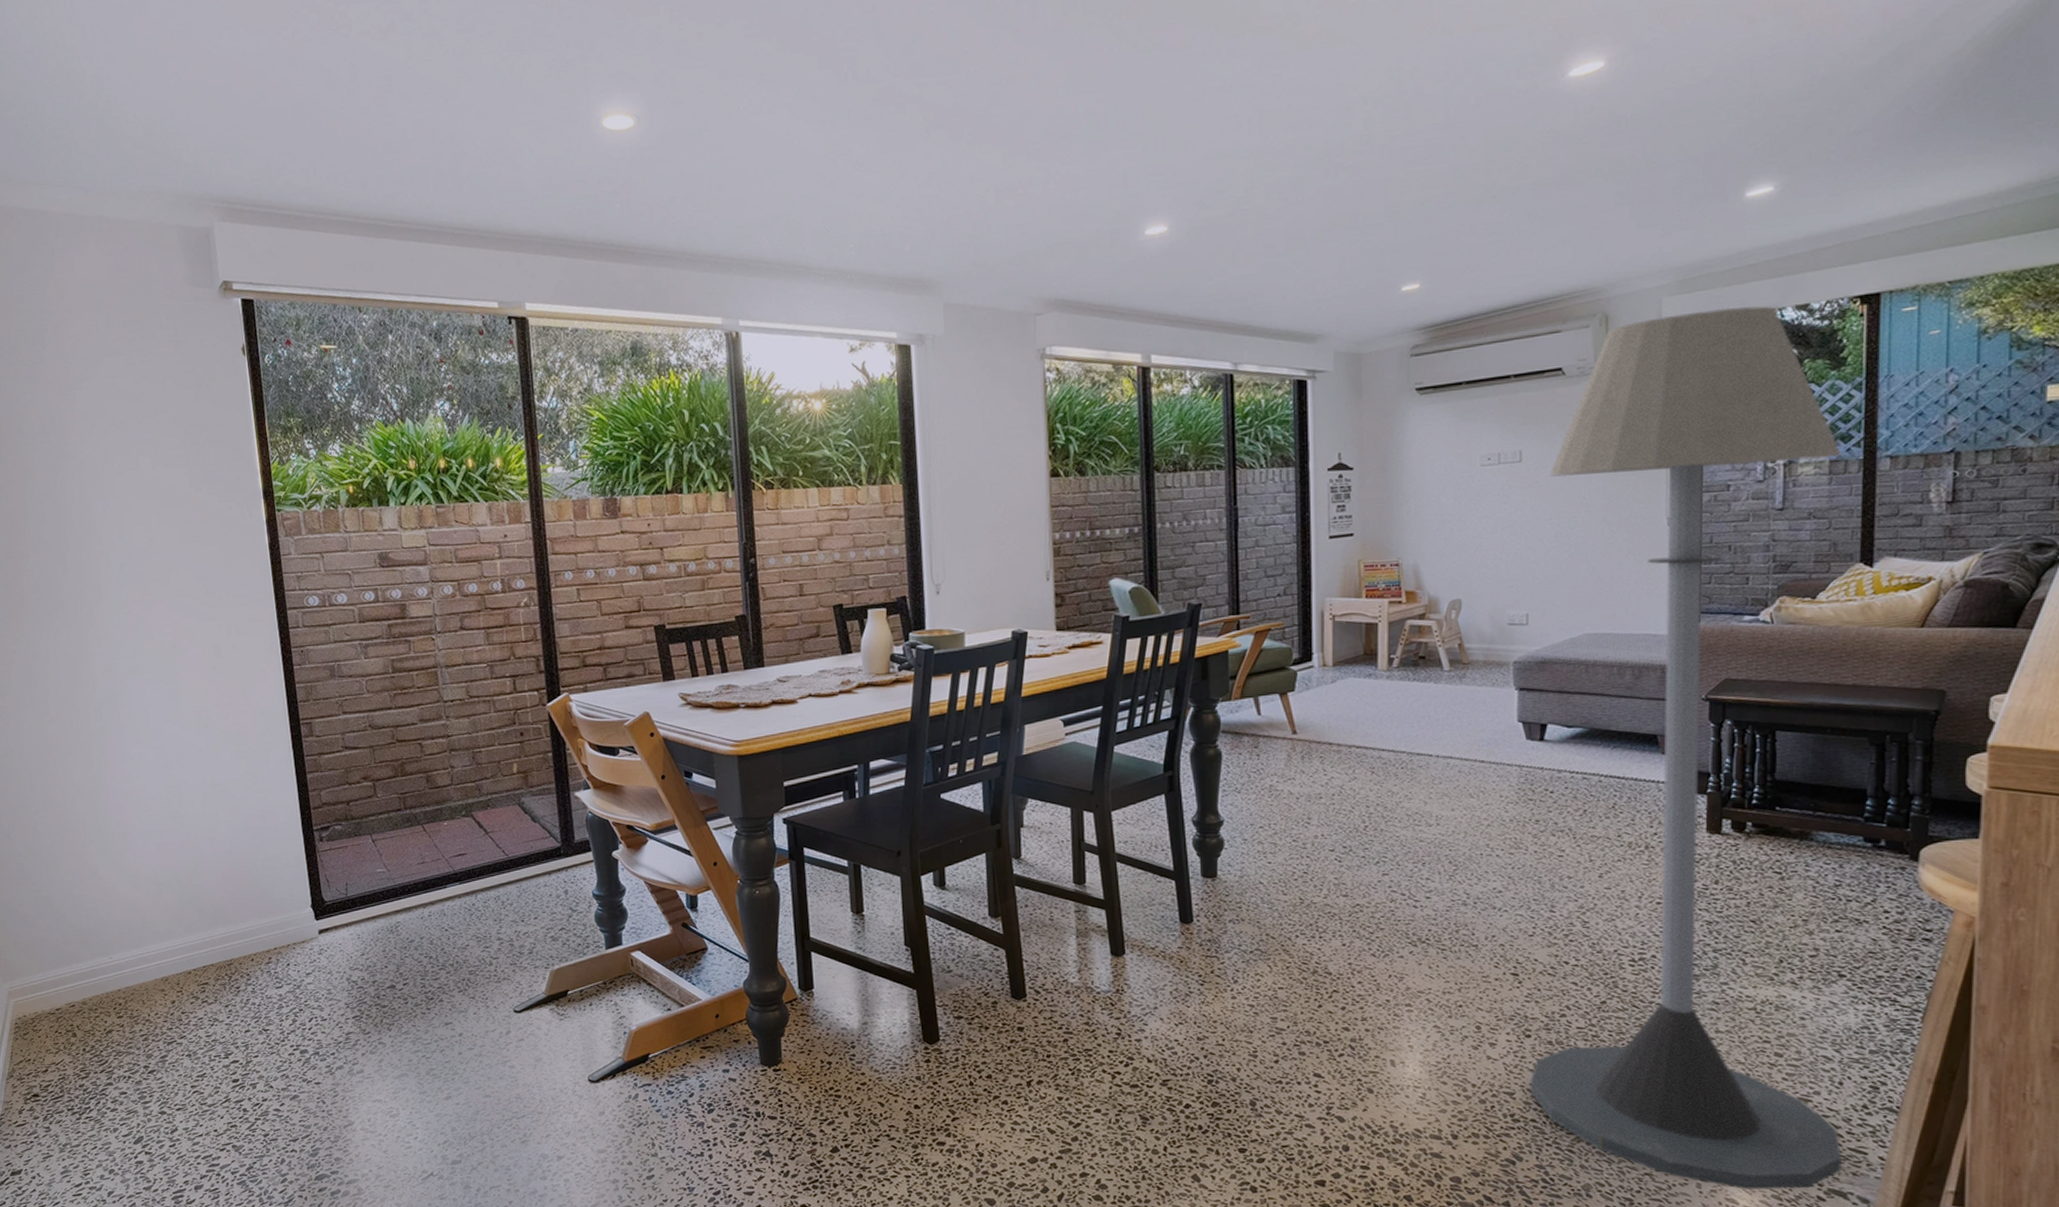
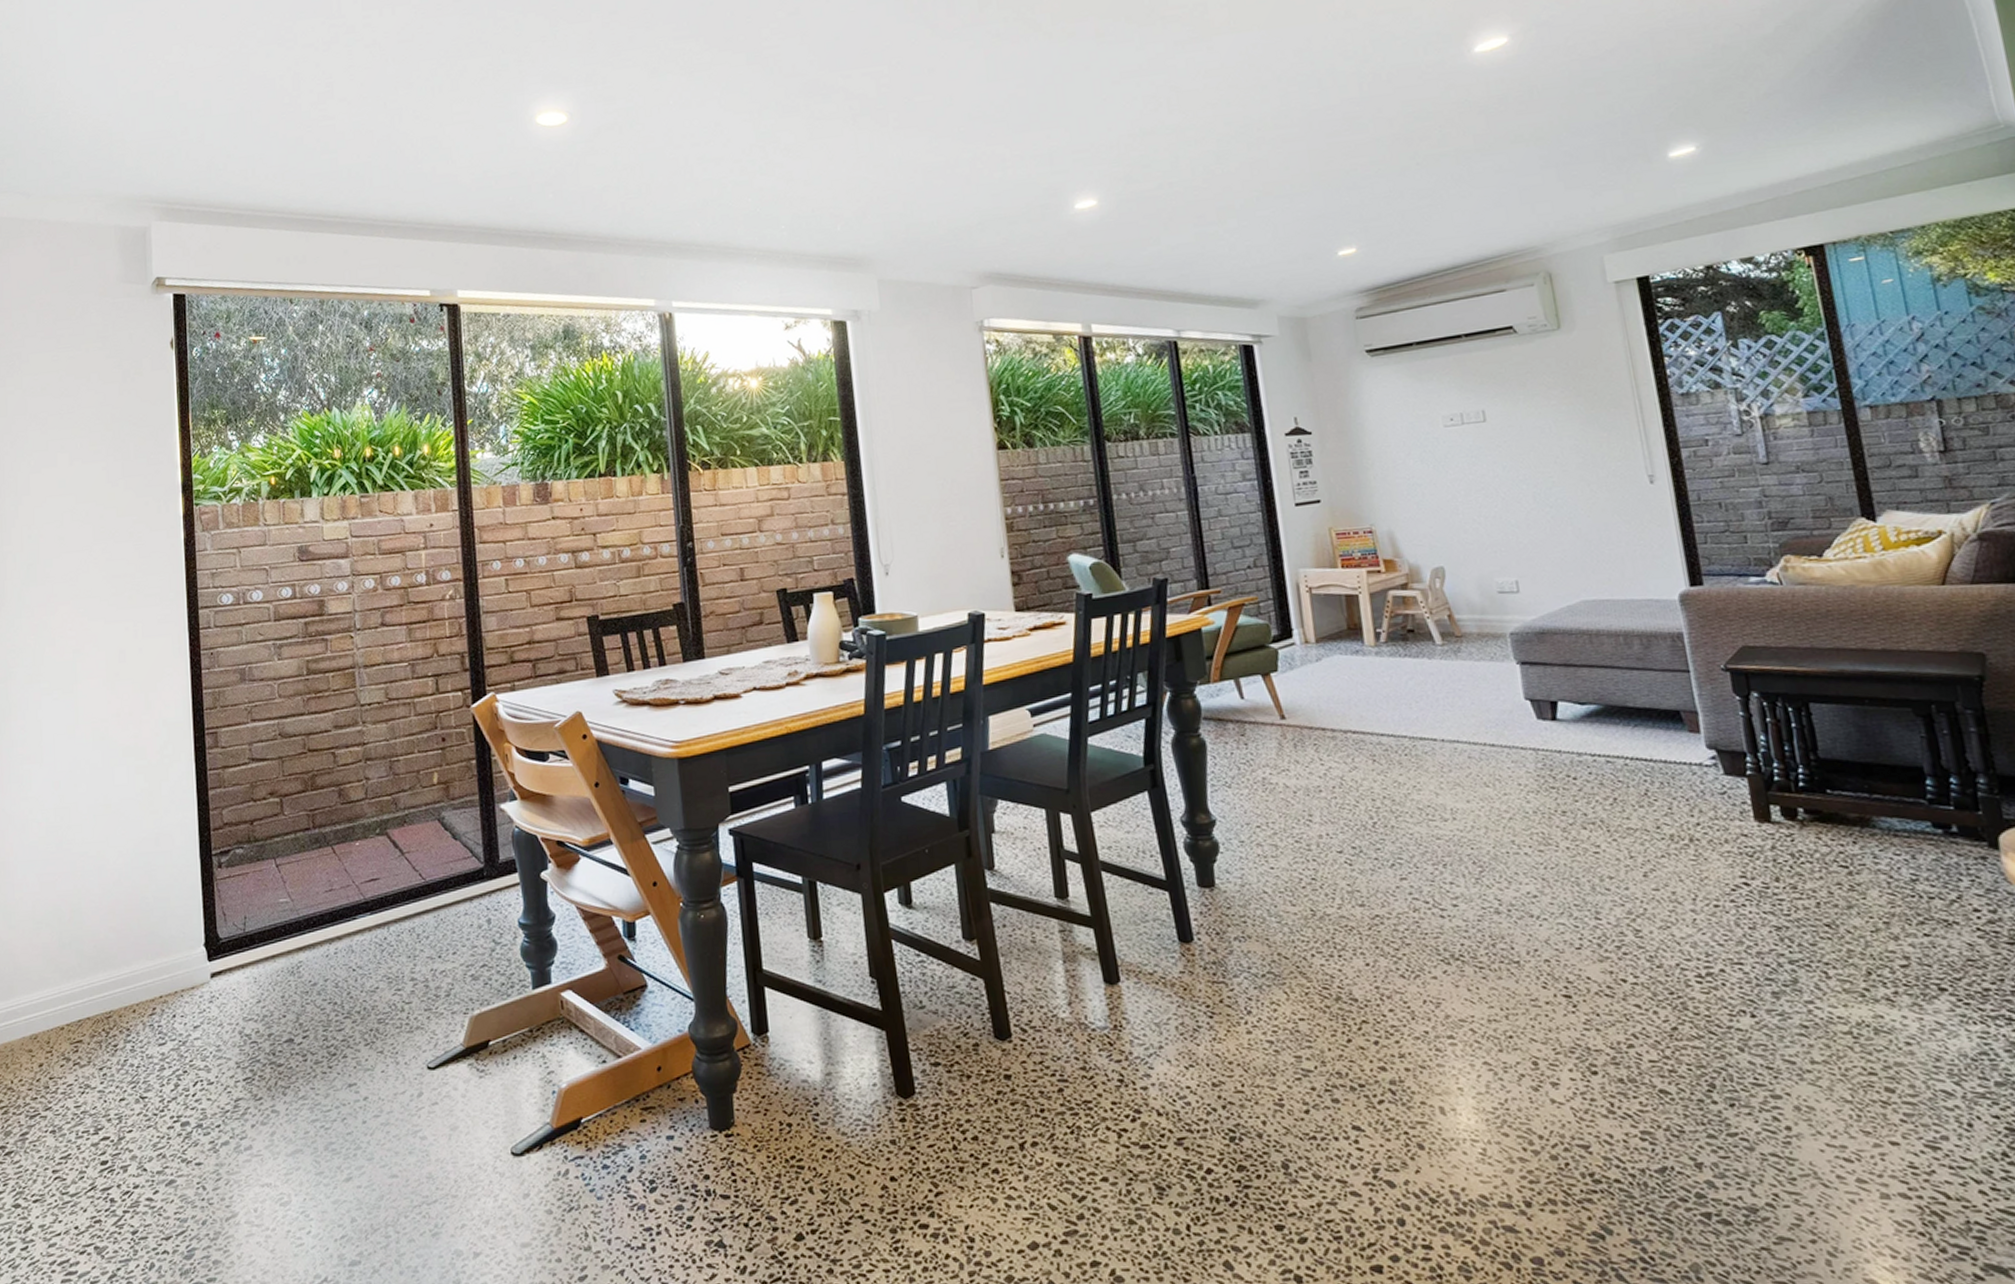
floor lamp: present [1530,306,1842,1190] -> none [1516,260,1995,1267]

